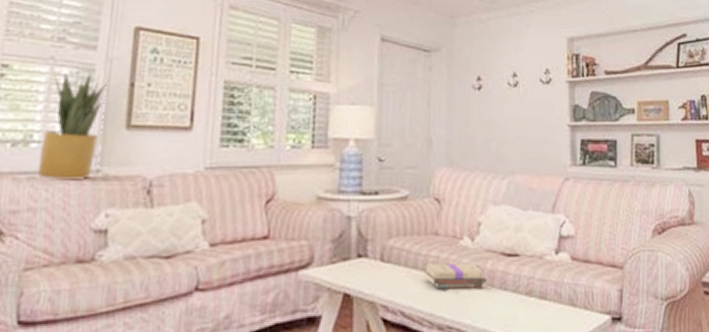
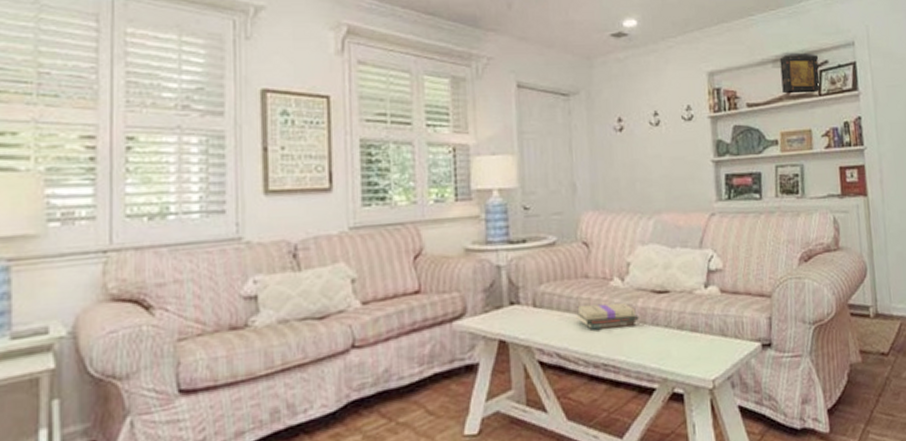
planter: present [37,72,111,180] -> none [178,140,243,250]
decorative box: none [639,26,679,65] -> present [779,55,821,94]

